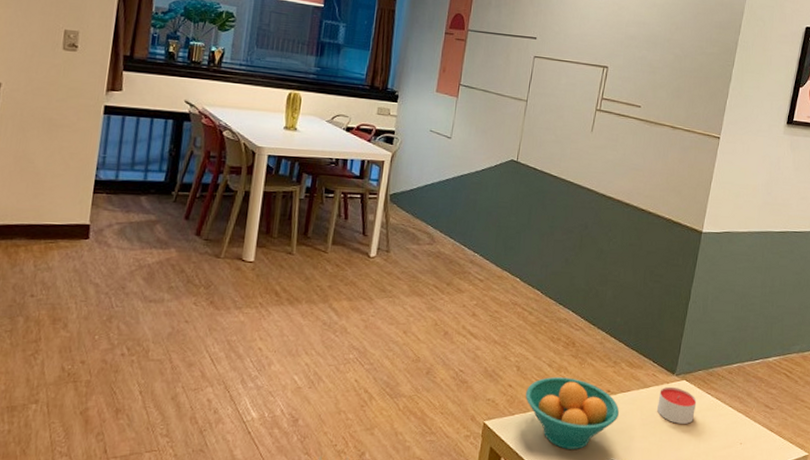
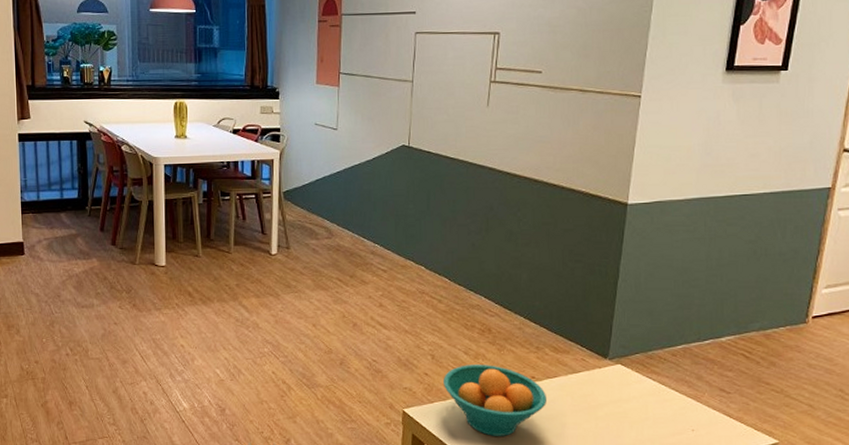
candle: present [657,386,697,424] -> none [590,371,636,410]

